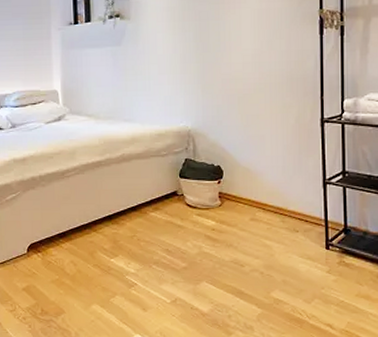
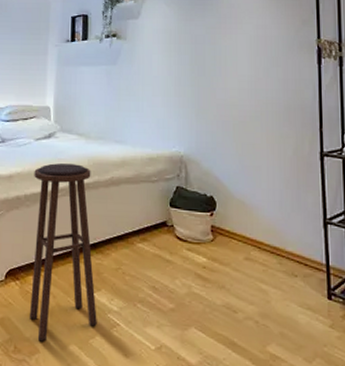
stool: none [47,144,116,304] -> present [29,163,97,342]

